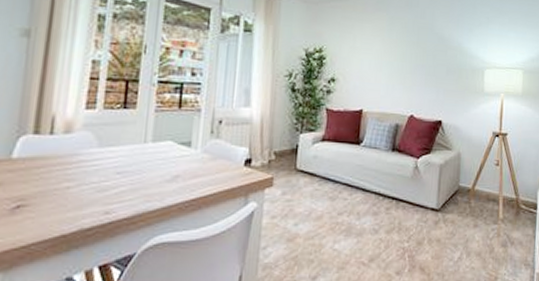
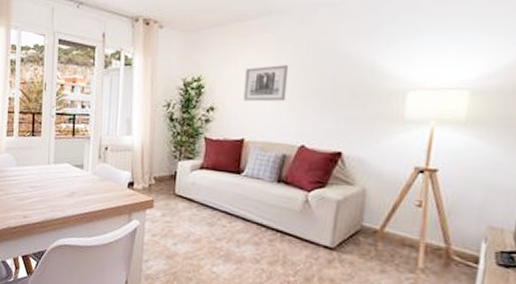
wall art: none [361,41,399,75] -> present [243,65,289,102]

